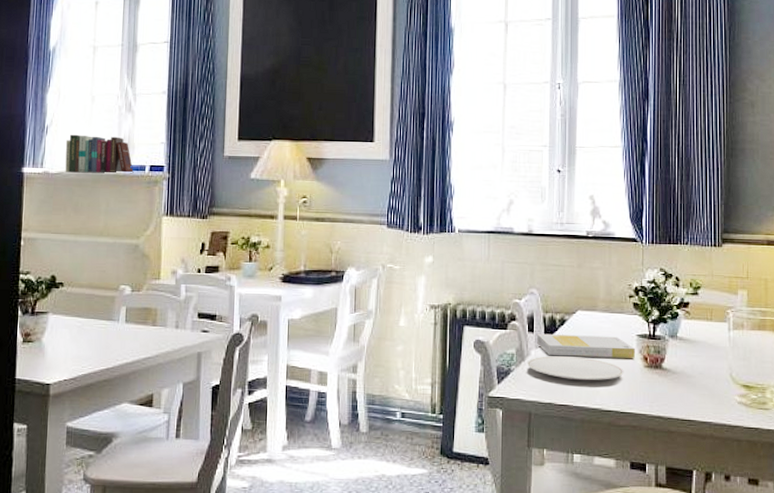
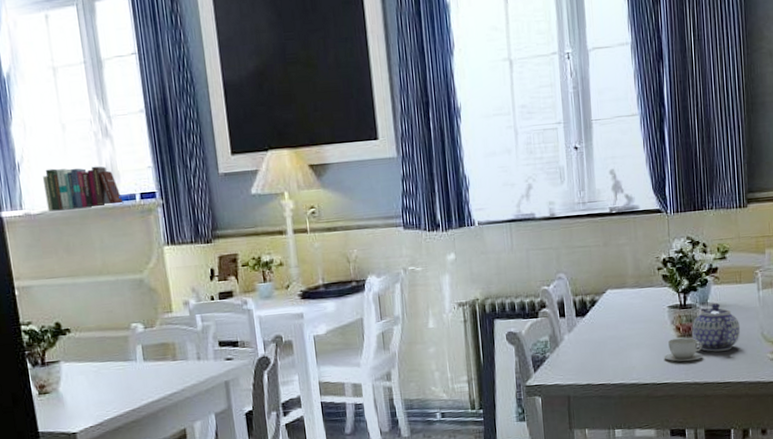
plate: present [526,356,624,381] -> none [561,335,658,360]
book: present [537,333,635,358] -> none [569,310,668,339]
teacup: none [629,368,670,393] -> present [663,337,704,362]
teapot: none [658,338,709,387] -> present [691,303,741,352]

